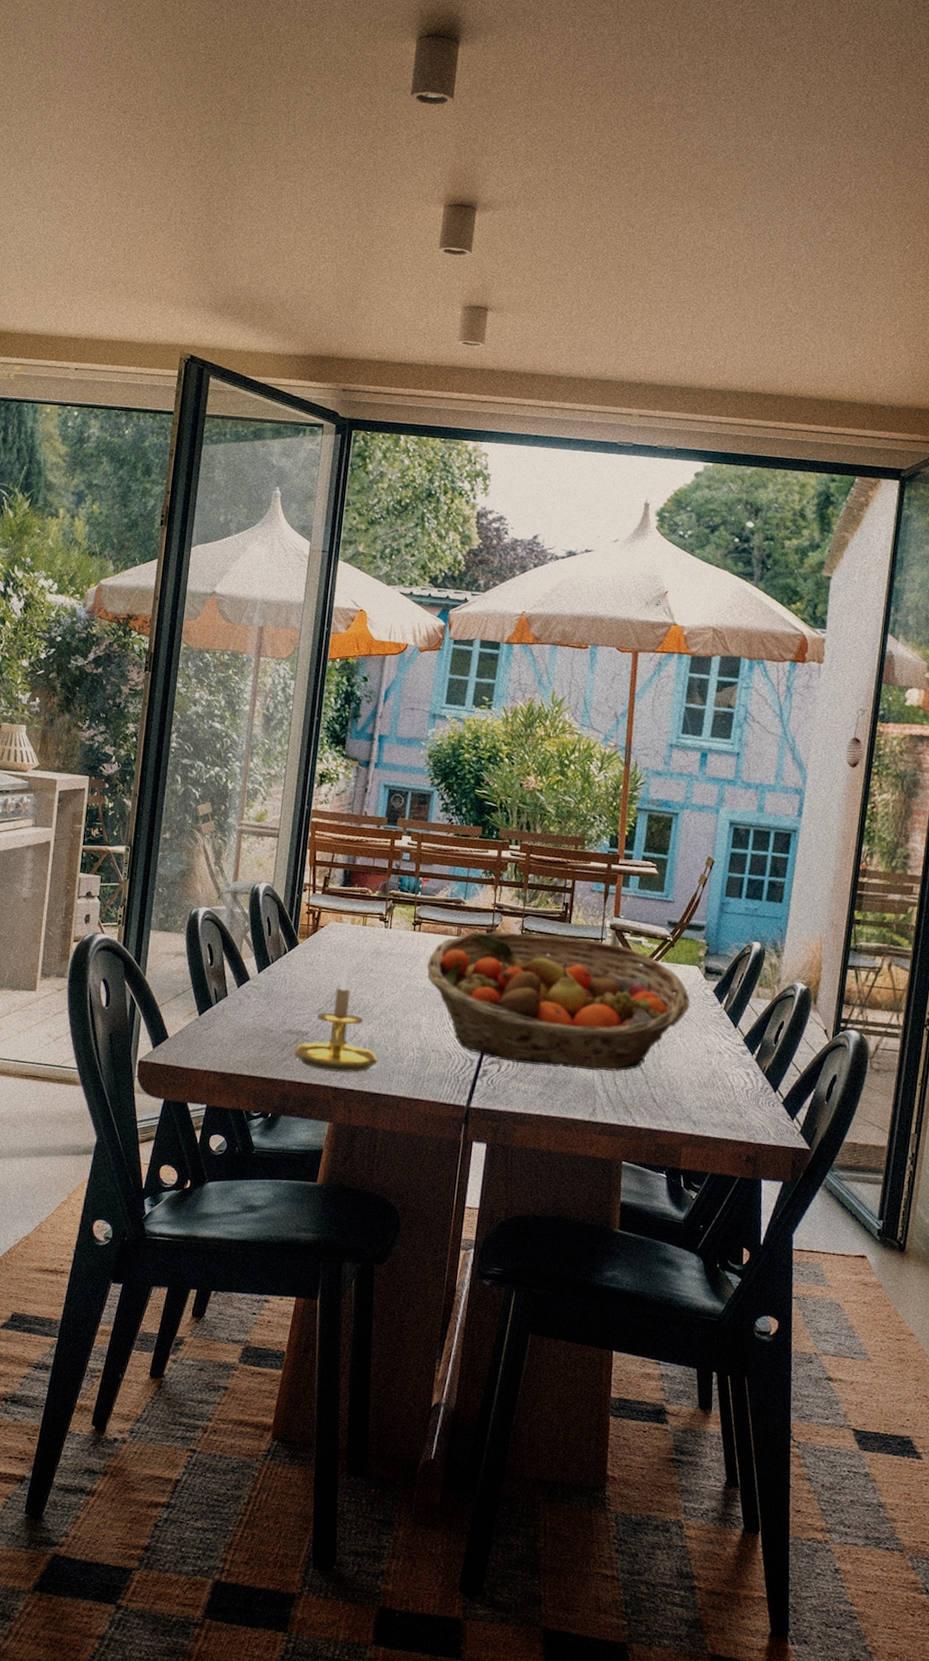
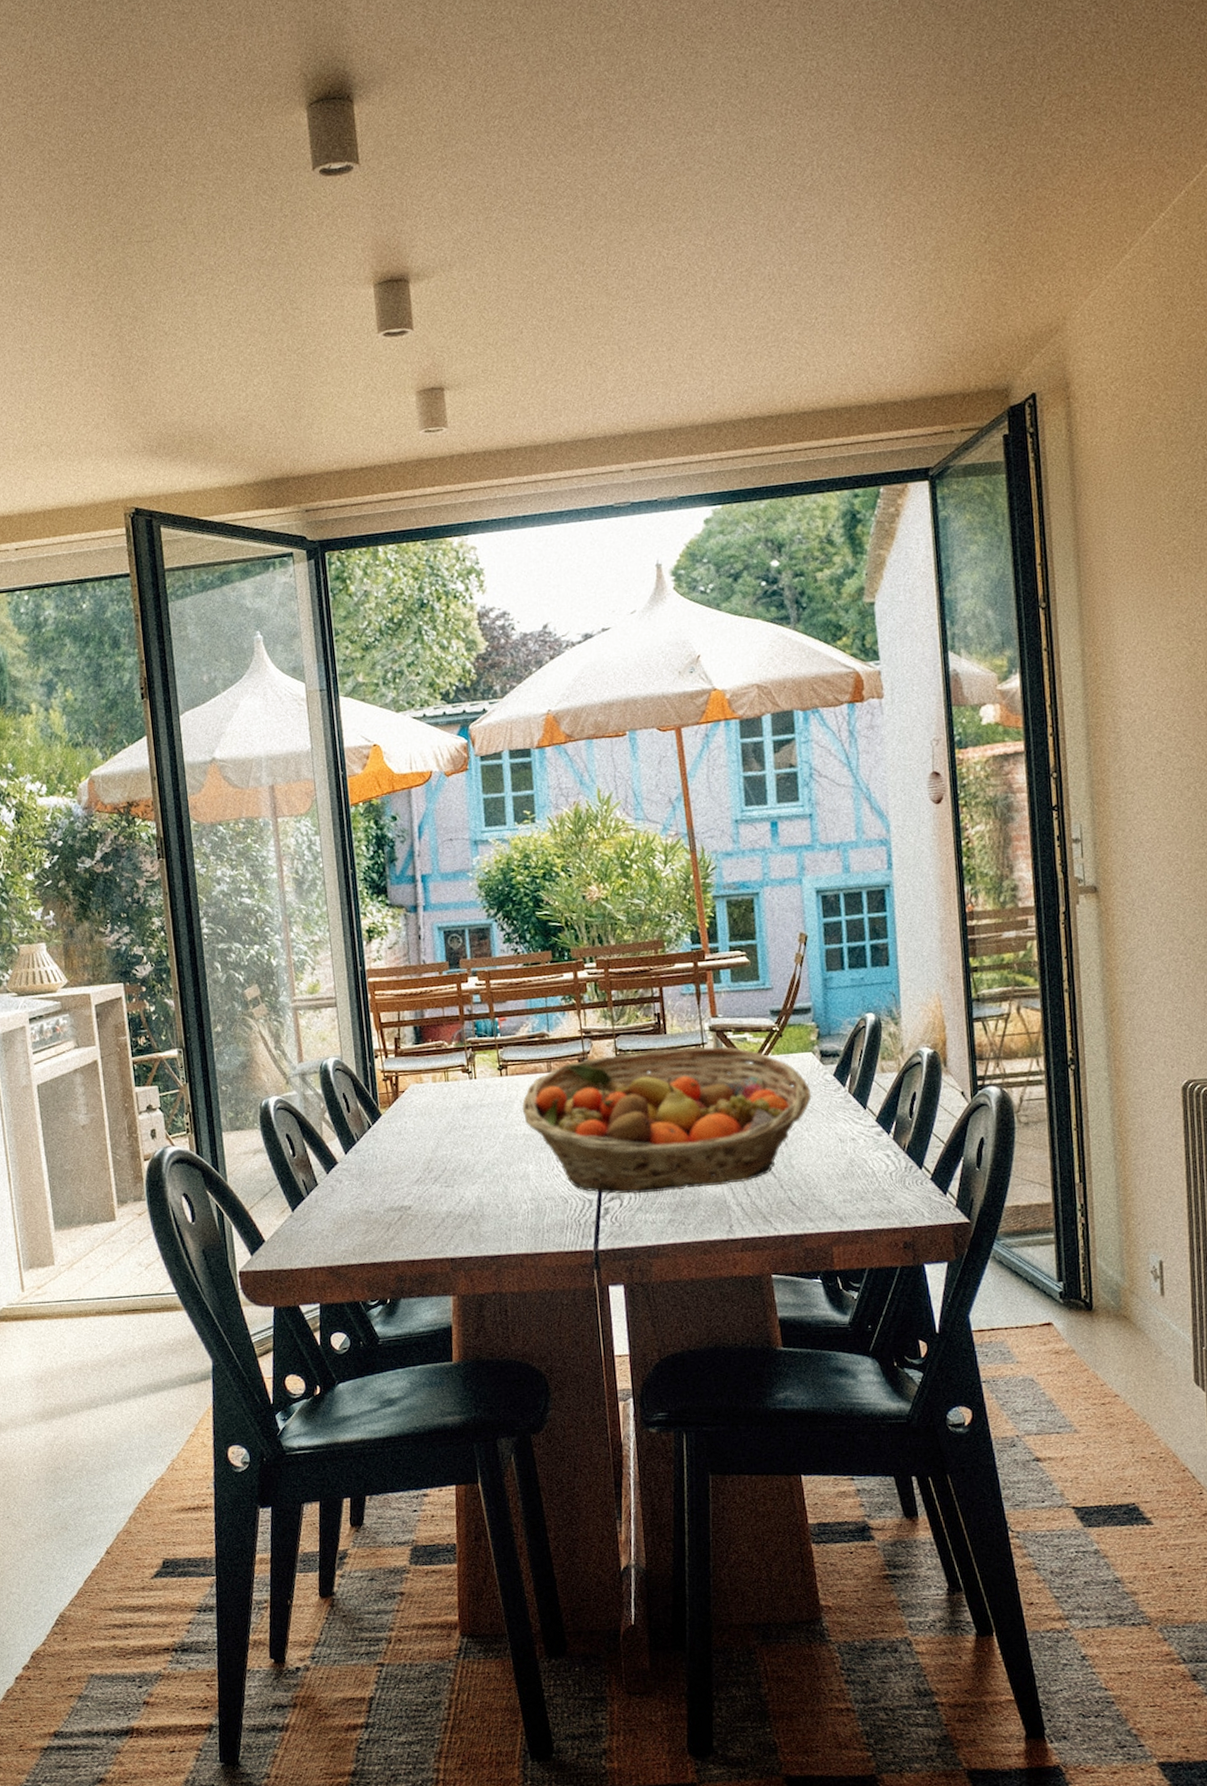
candle holder: present [294,962,378,1072] -> none [400,1124,491,1242]

